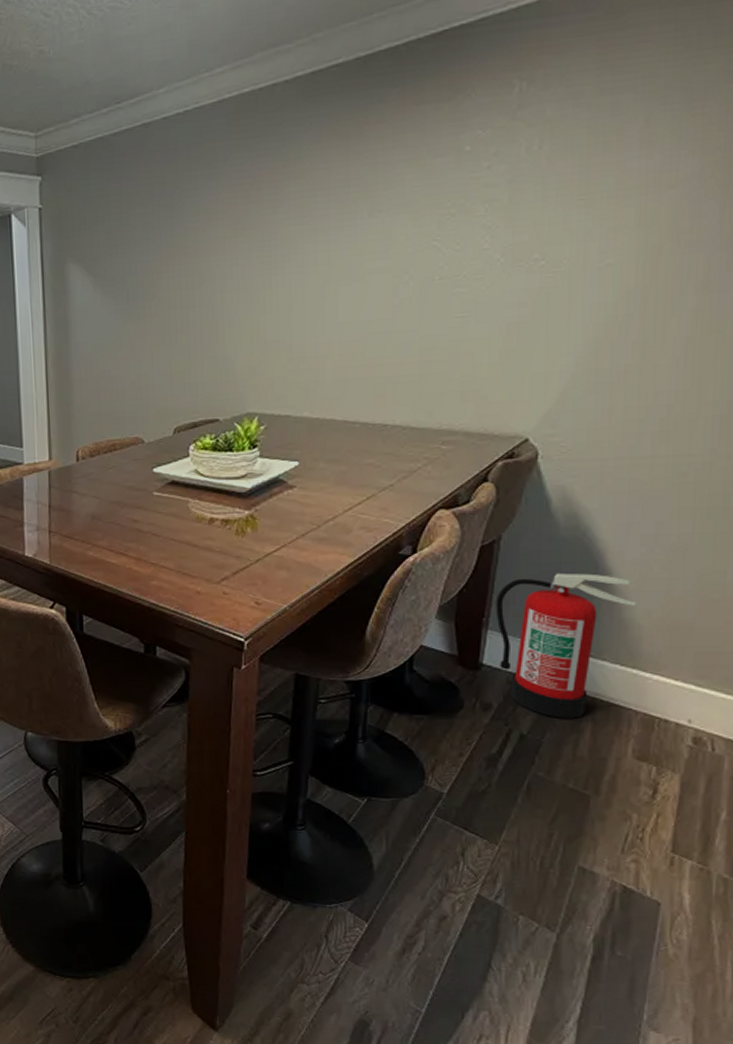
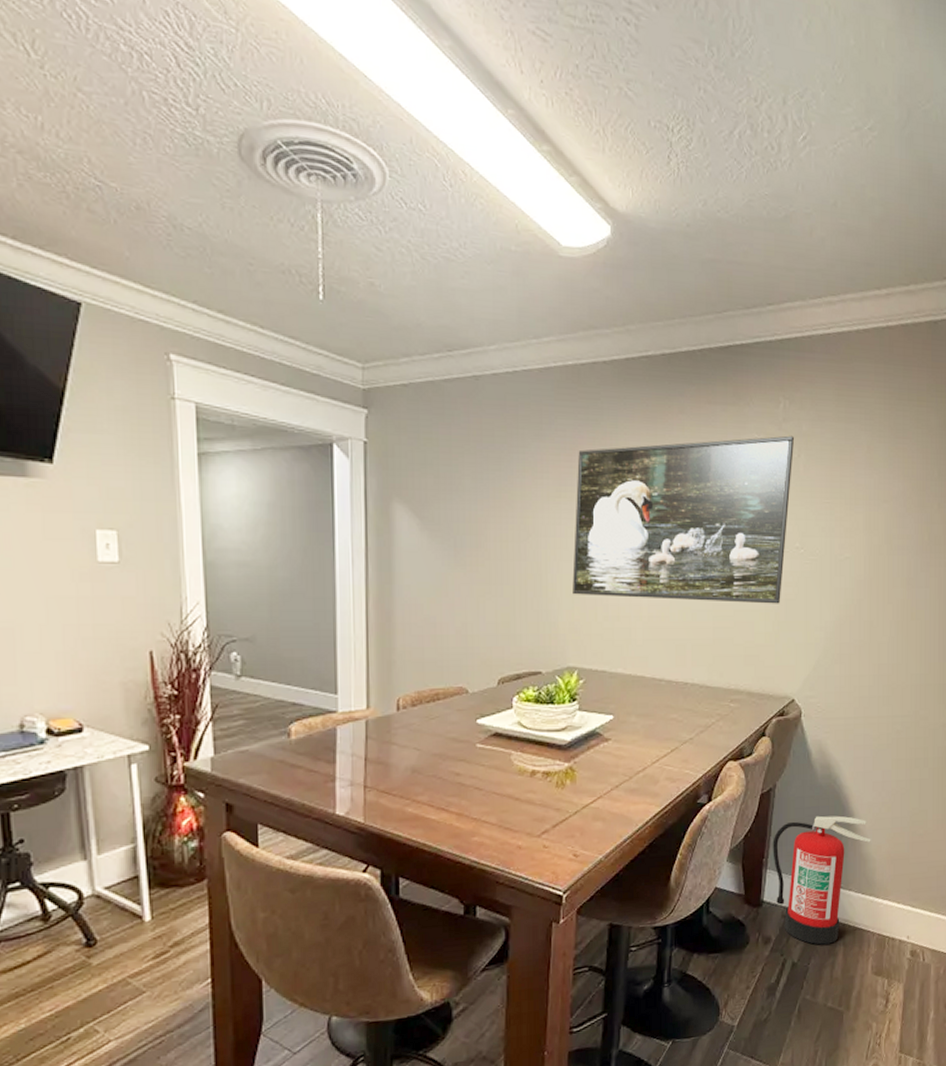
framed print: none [251,124,533,338] -> present [572,435,794,604]

